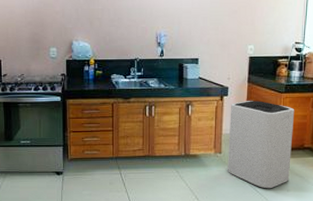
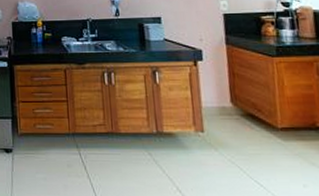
trash can: present [228,101,295,189] -> none [208,66,304,182]

